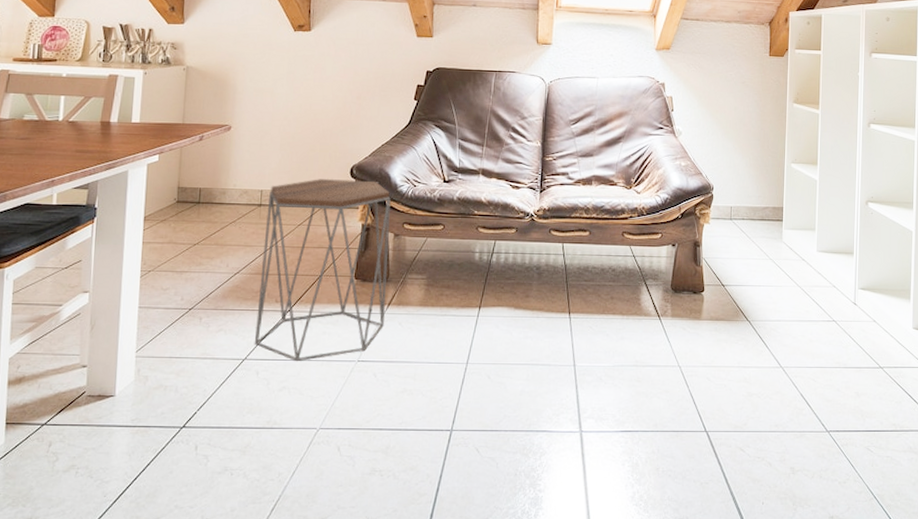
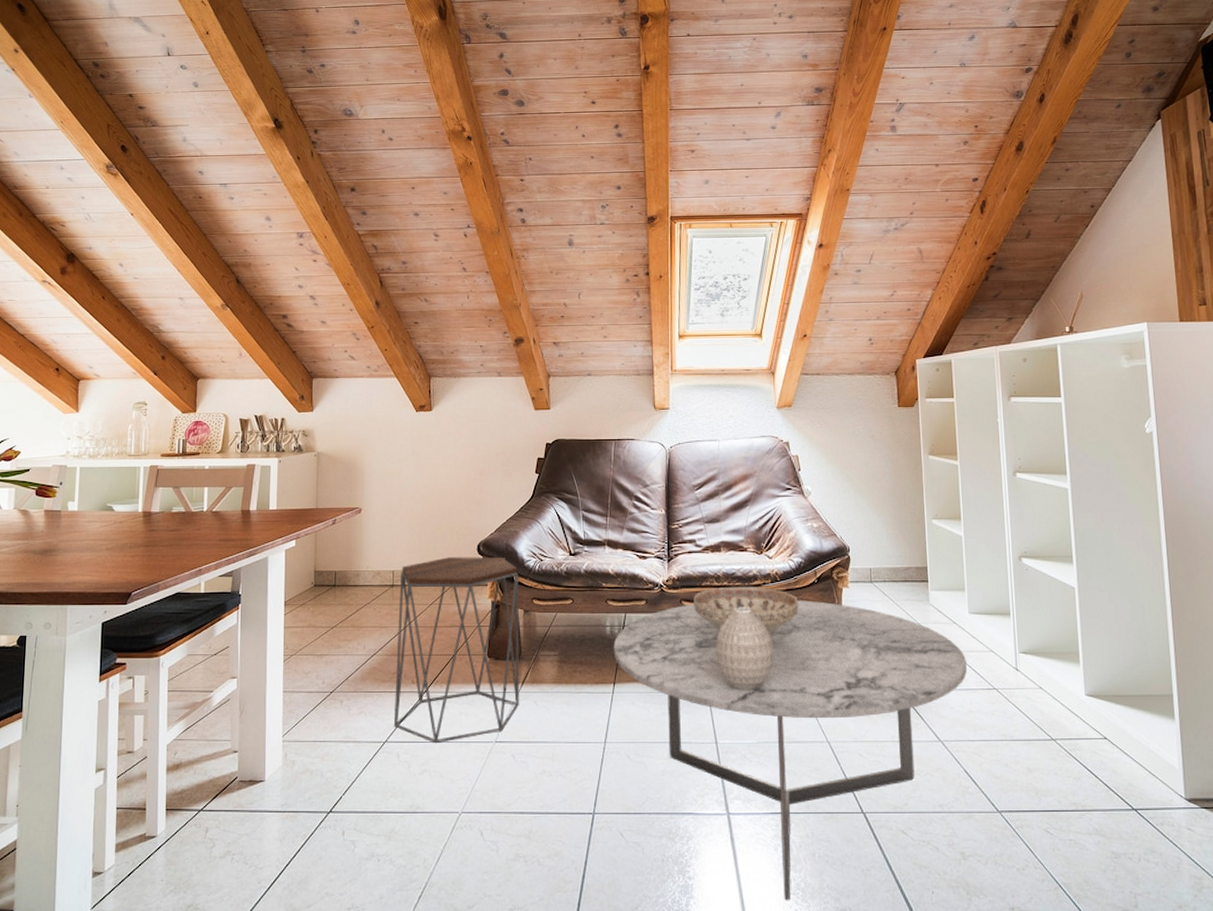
coffee table: none [480,234,811,511] -> present [613,600,967,901]
decorative bowl: none [562,218,662,265] -> present [693,586,798,634]
vase: none [580,238,636,318] -> present [715,607,774,691]

